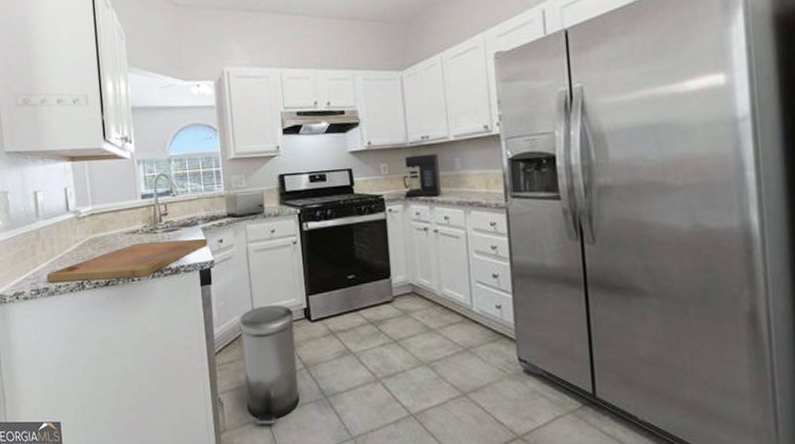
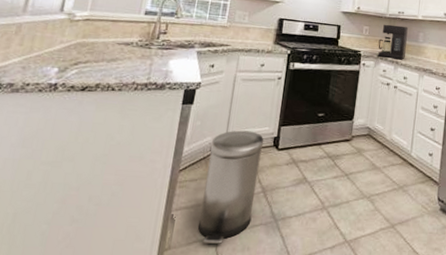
cutting board: present [46,238,208,282] -> none [14,54,201,88]
toaster: present [224,190,266,218] -> none [223,25,263,49]

